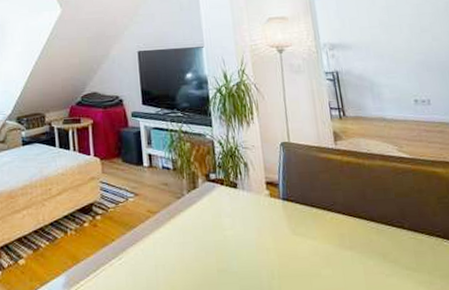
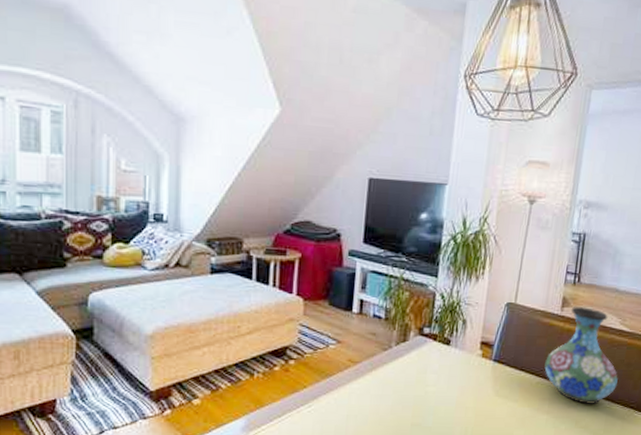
vase: none [333,138,415,236] -> present [544,307,618,404]

